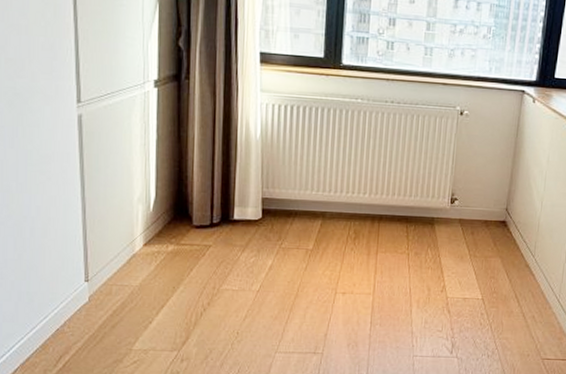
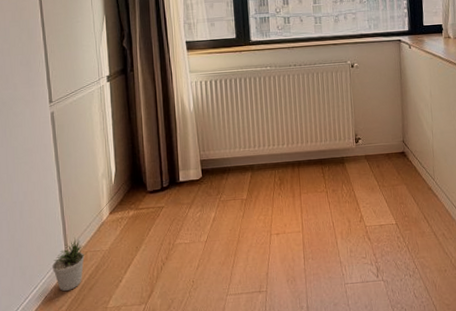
potted plant: none [68,266,113,325] -> present [52,237,88,291]

